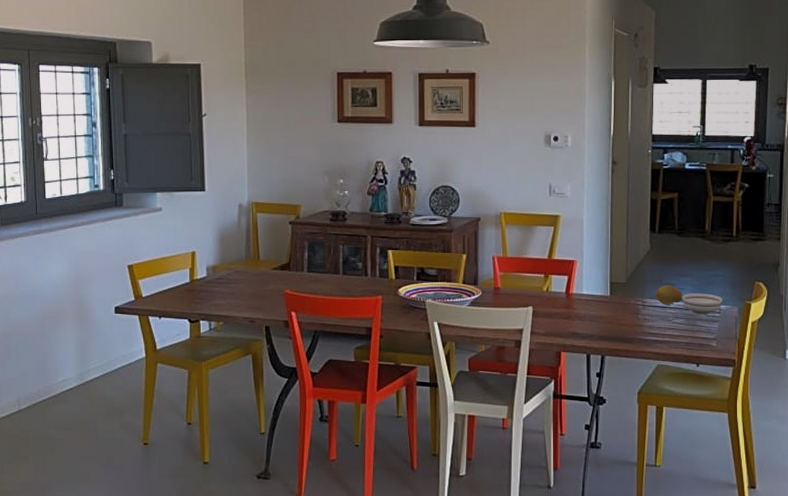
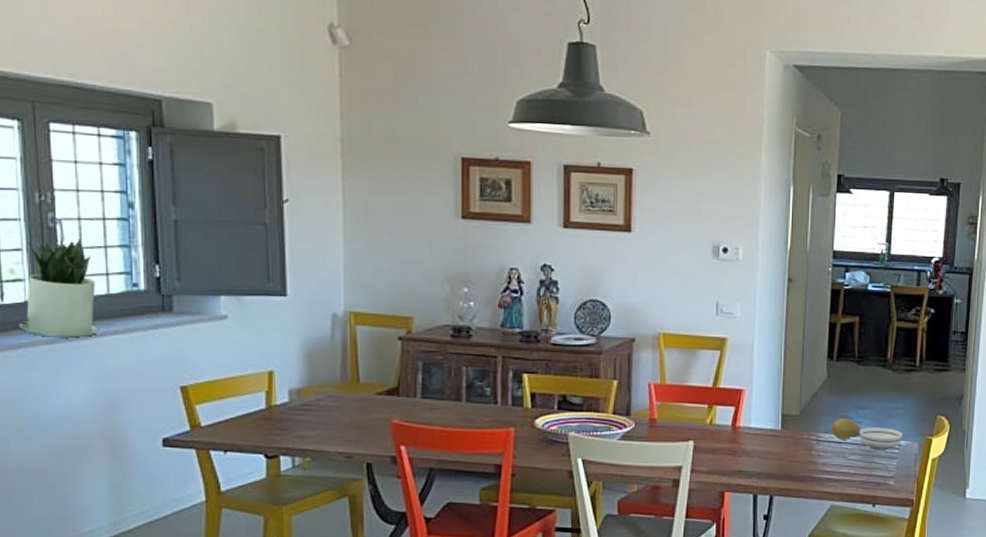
planter: none [17,151,72,229] -> present [19,235,100,338]

